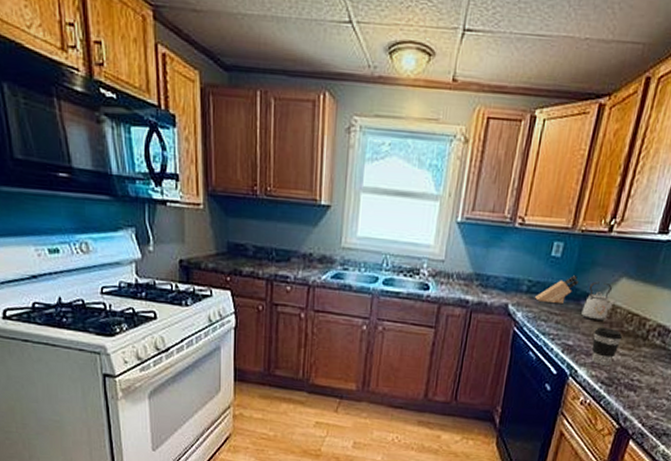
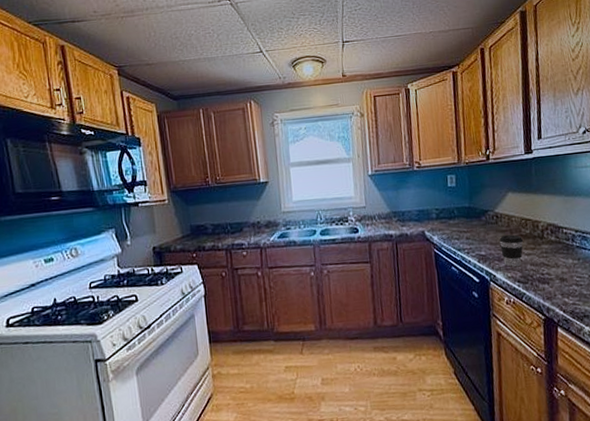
knife block: present [535,275,580,303] -> none [444,198,476,224]
kettle: present [581,281,617,322] -> none [484,199,510,232]

